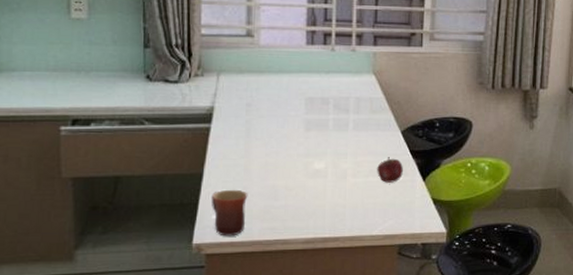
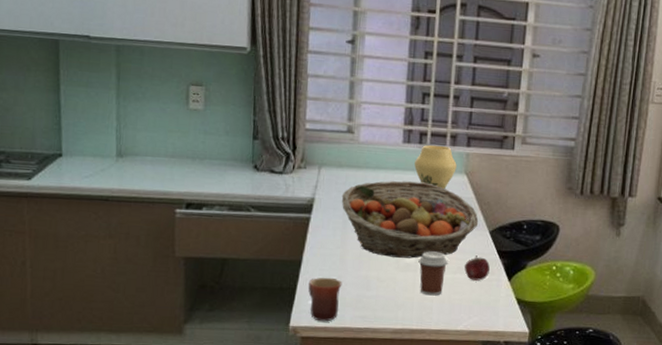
fruit basket: none [243,84,390,164] -> present [341,181,479,259]
vase: none [320,45,364,102] -> present [414,144,457,200]
coffee cup: none [328,155,360,201] -> present [418,251,448,296]

